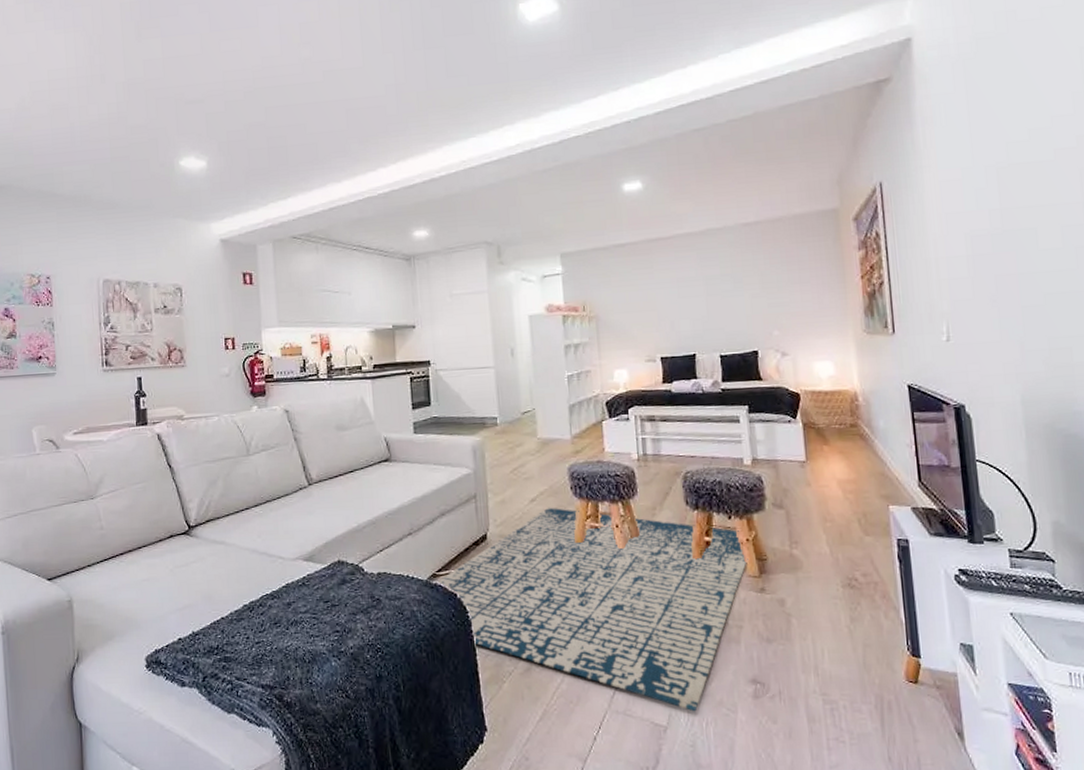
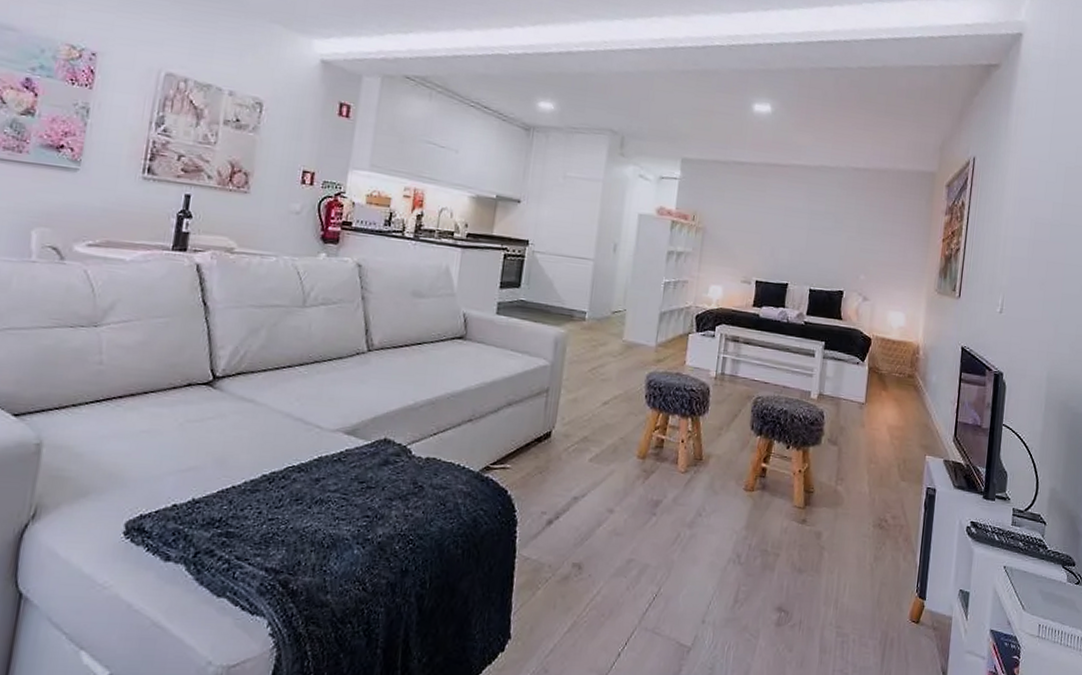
rug: present [436,507,748,712] -> none [488,412,797,635]

